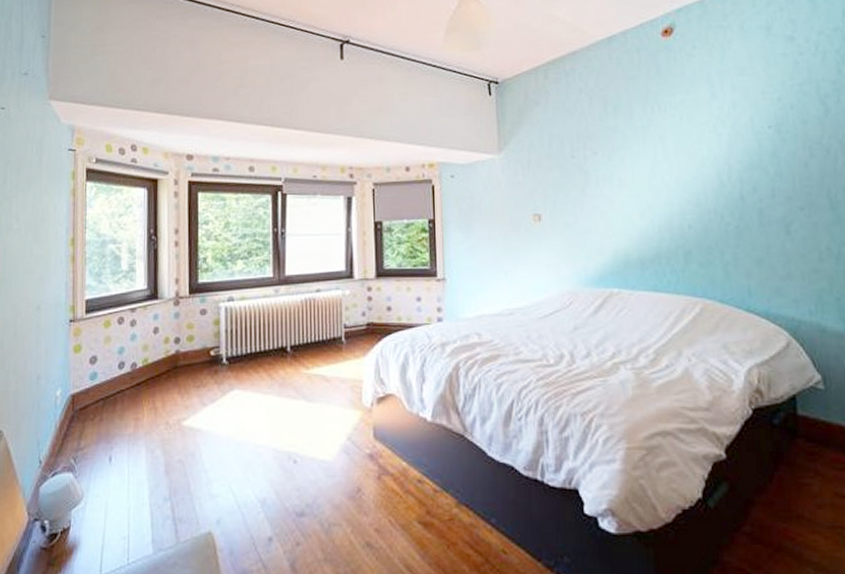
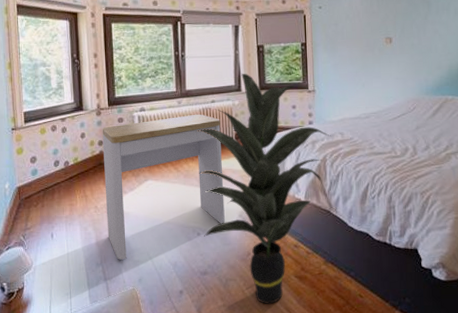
desk: none [179,306,329,493] -> present [102,114,225,260]
indoor plant: none [296,255,465,559] -> present [196,73,331,304]

